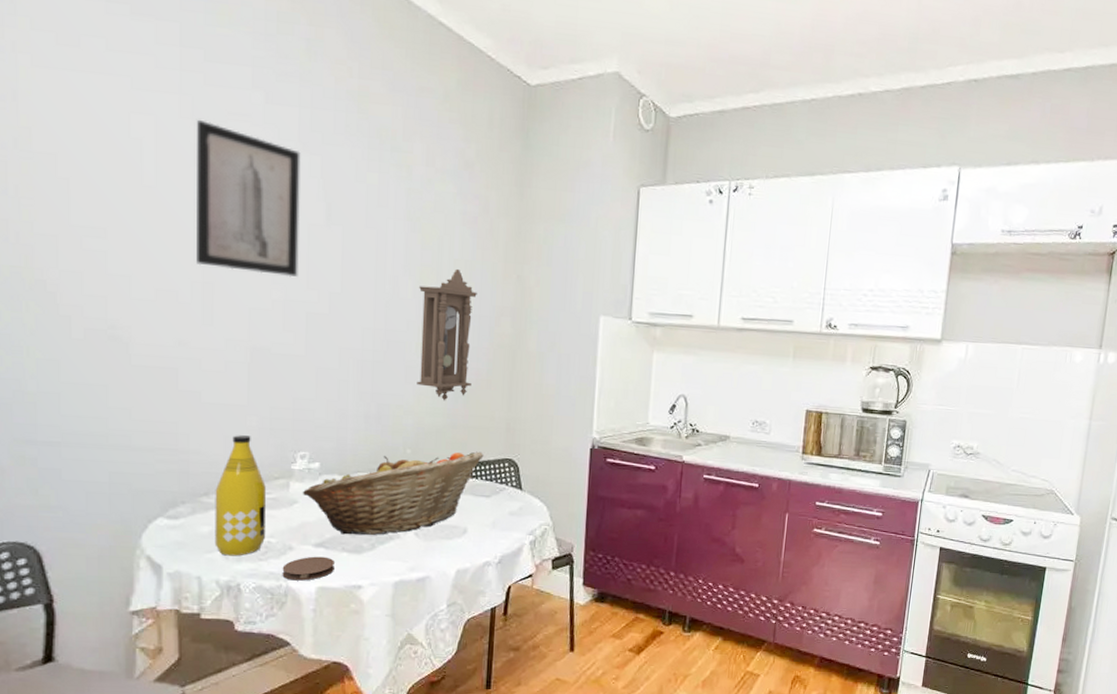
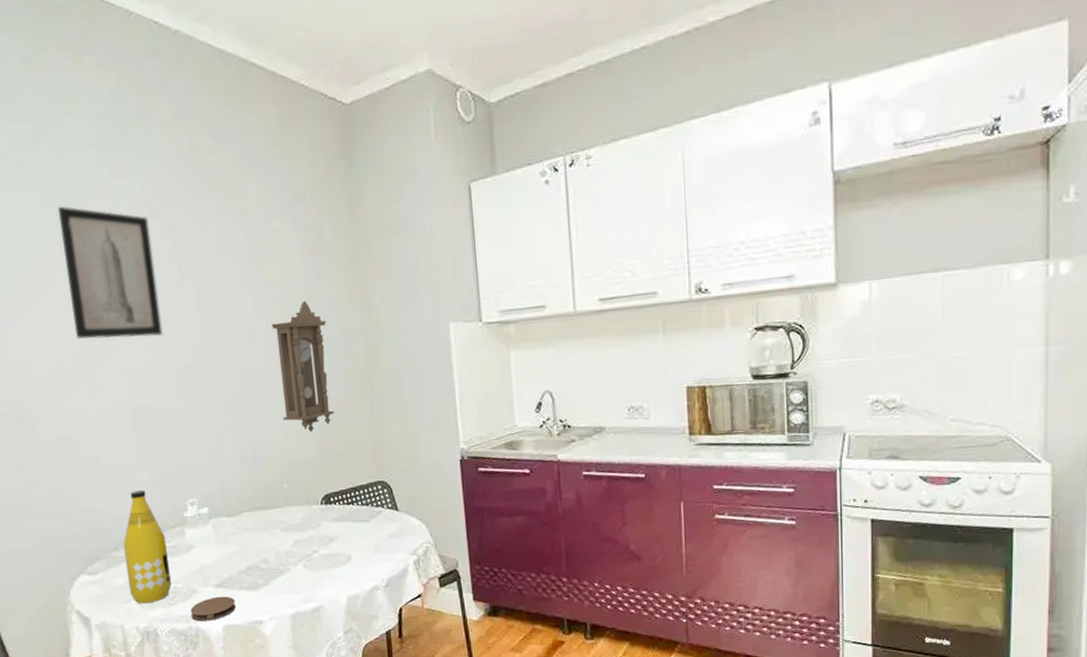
fruit basket: present [302,451,484,535] -> none [197,477,357,574]

